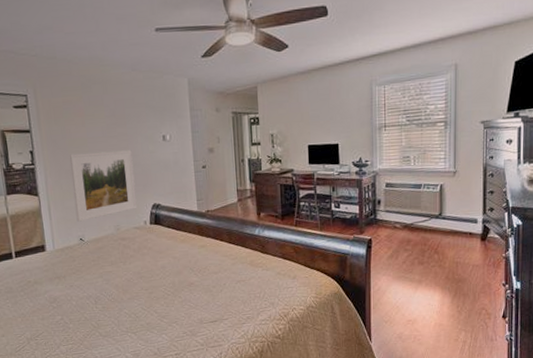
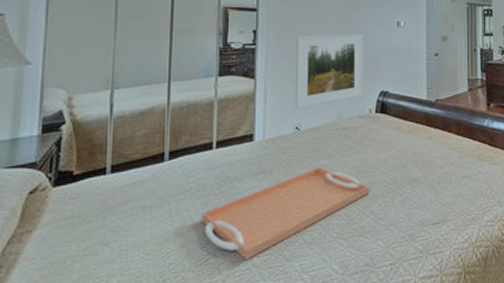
serving tray: none [12,272,152,348] -> present [201,166,370,260]

